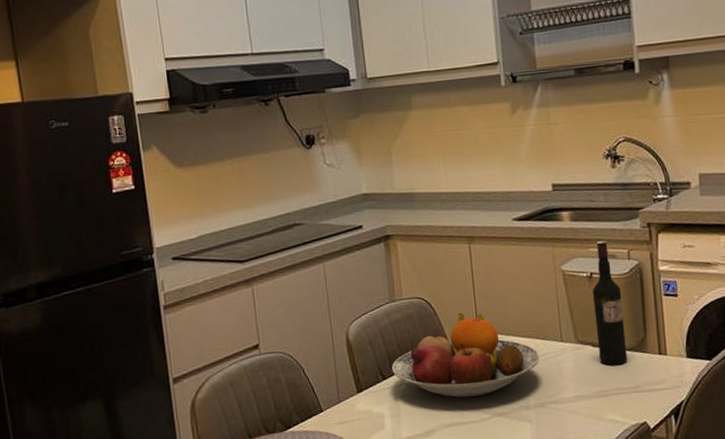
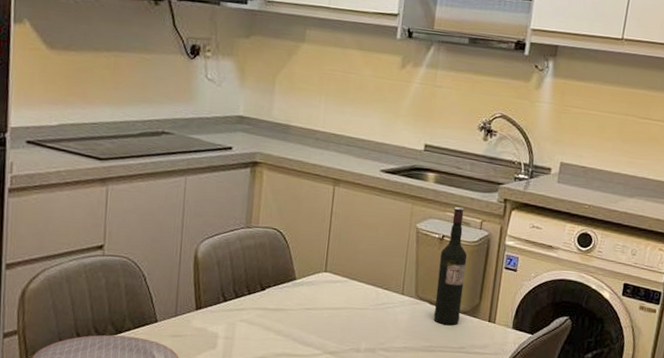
fruit bowl: present [392,312,540,398] -> none [234,250,379,333]

